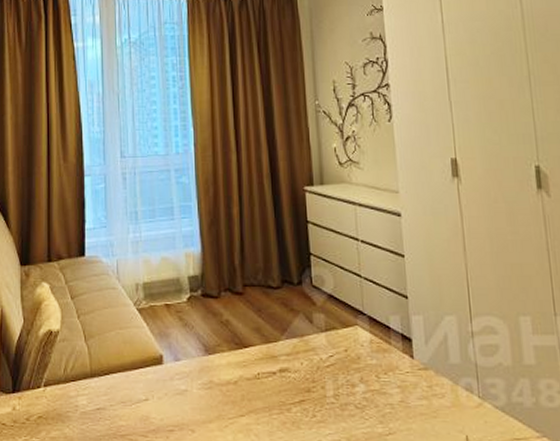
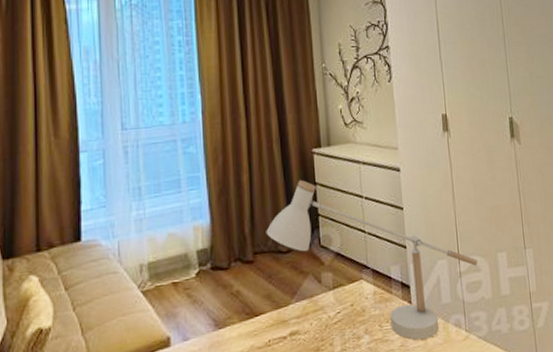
desk lamp: none [256,216,494,398] -> present [266,179,478,340]

